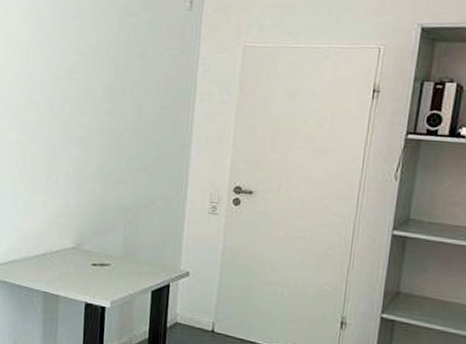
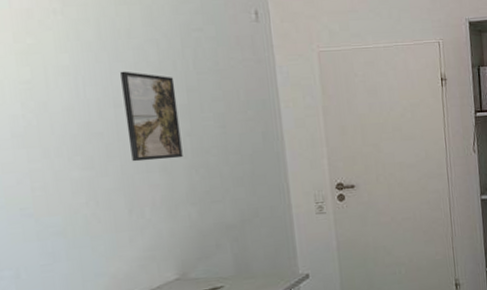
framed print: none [58,48,106,136] -> present [120,71,183,162]

